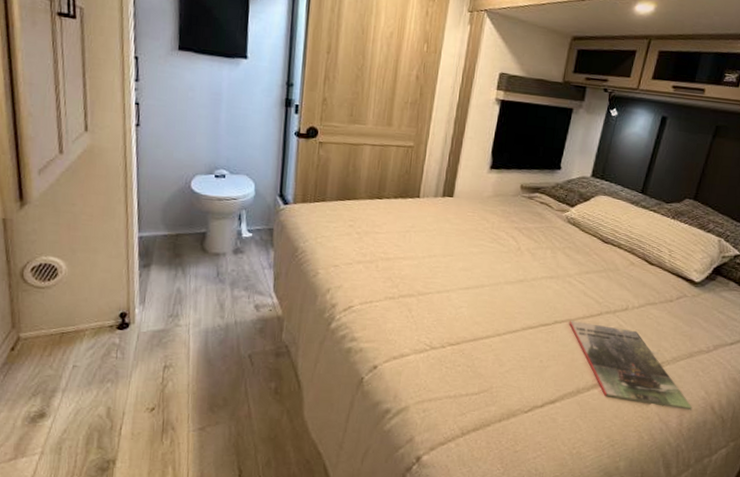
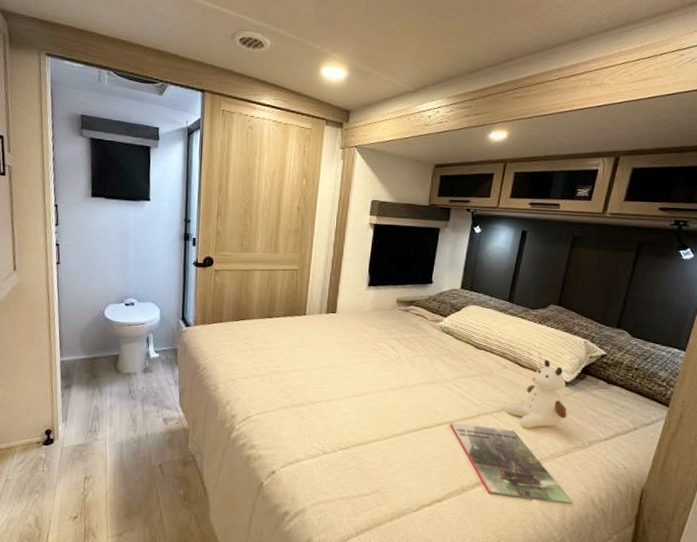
stuffed animal: none [629,257,695,330] -> present [505,359,568,428]

